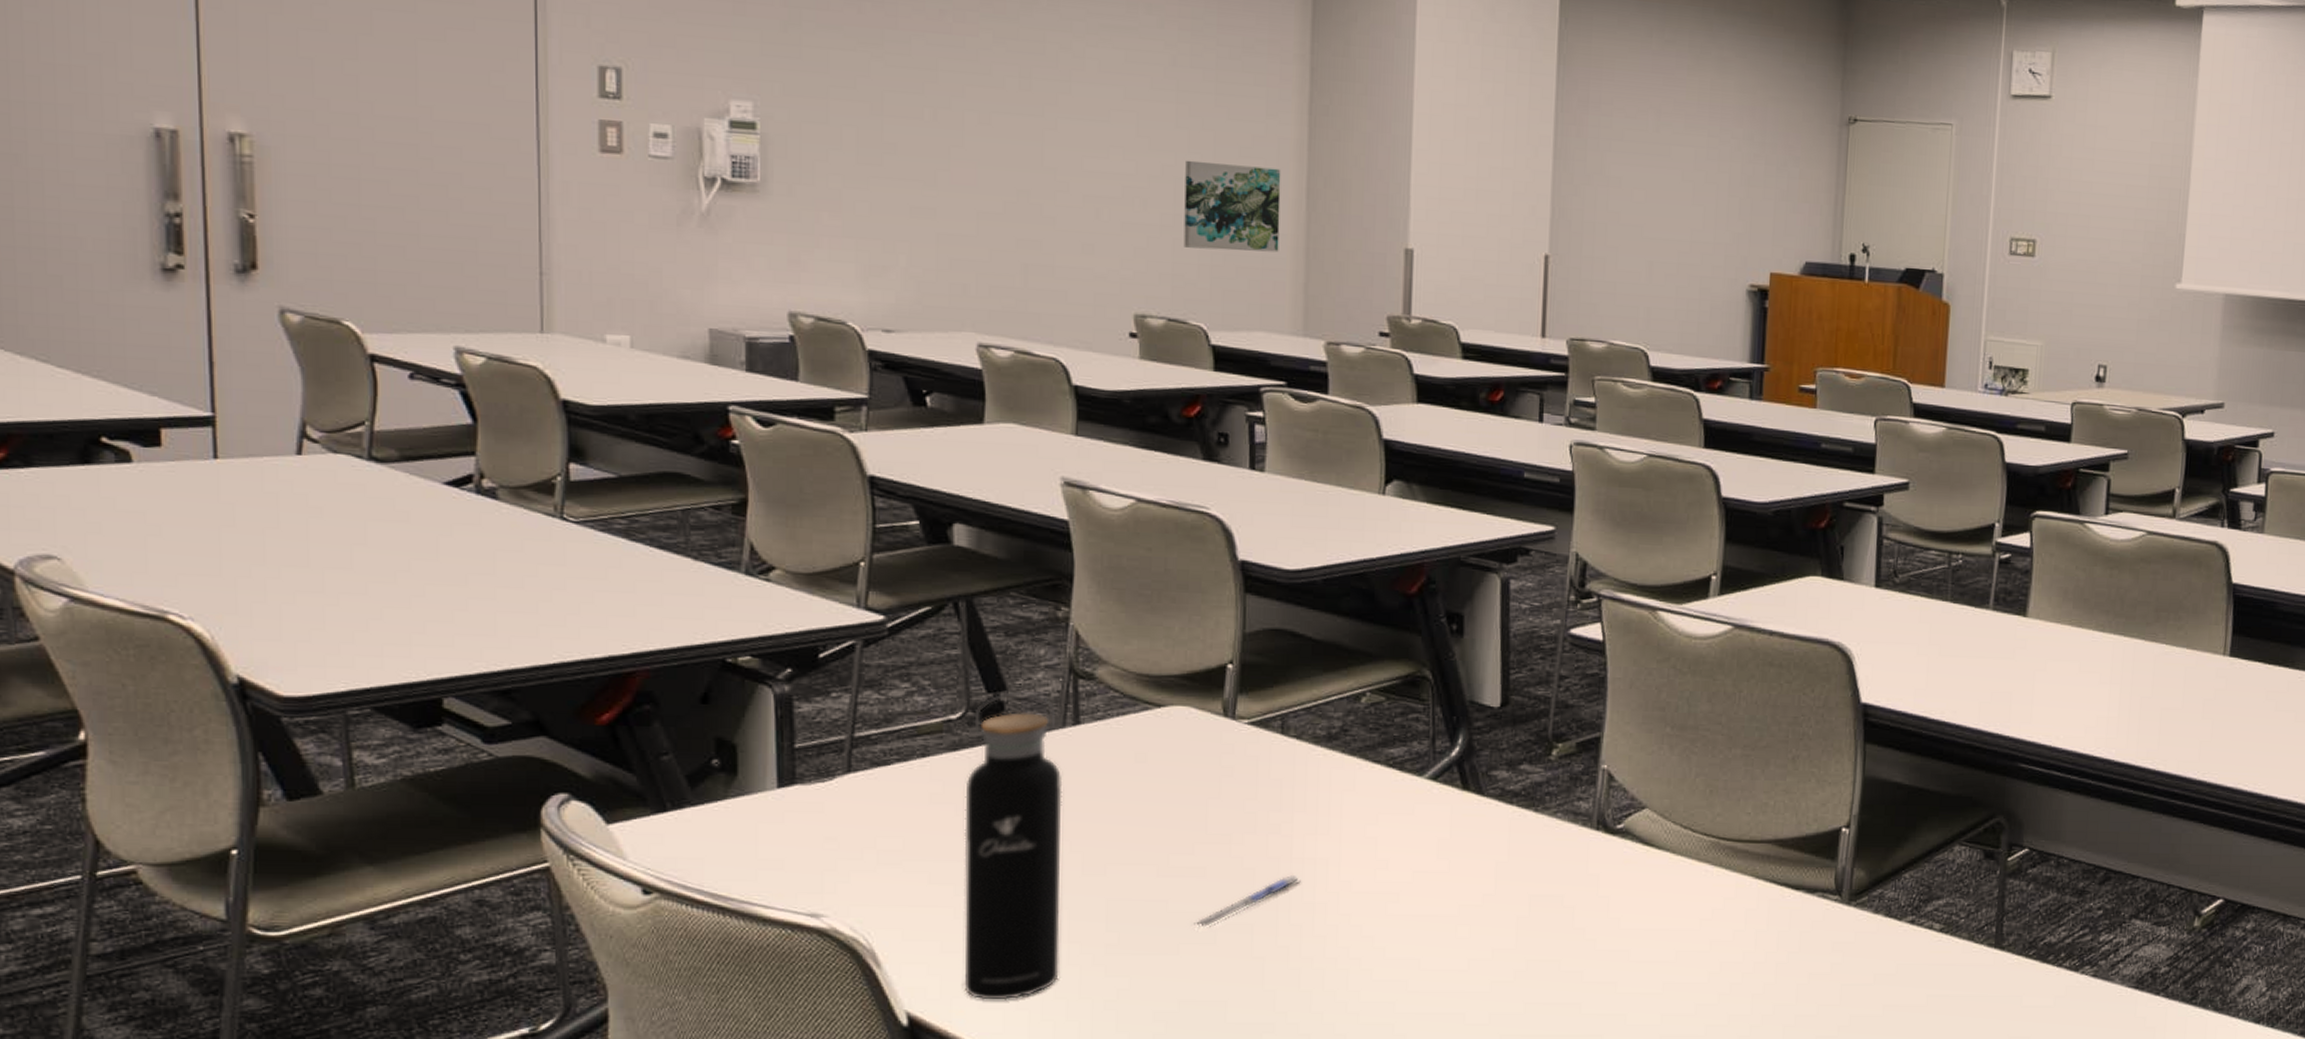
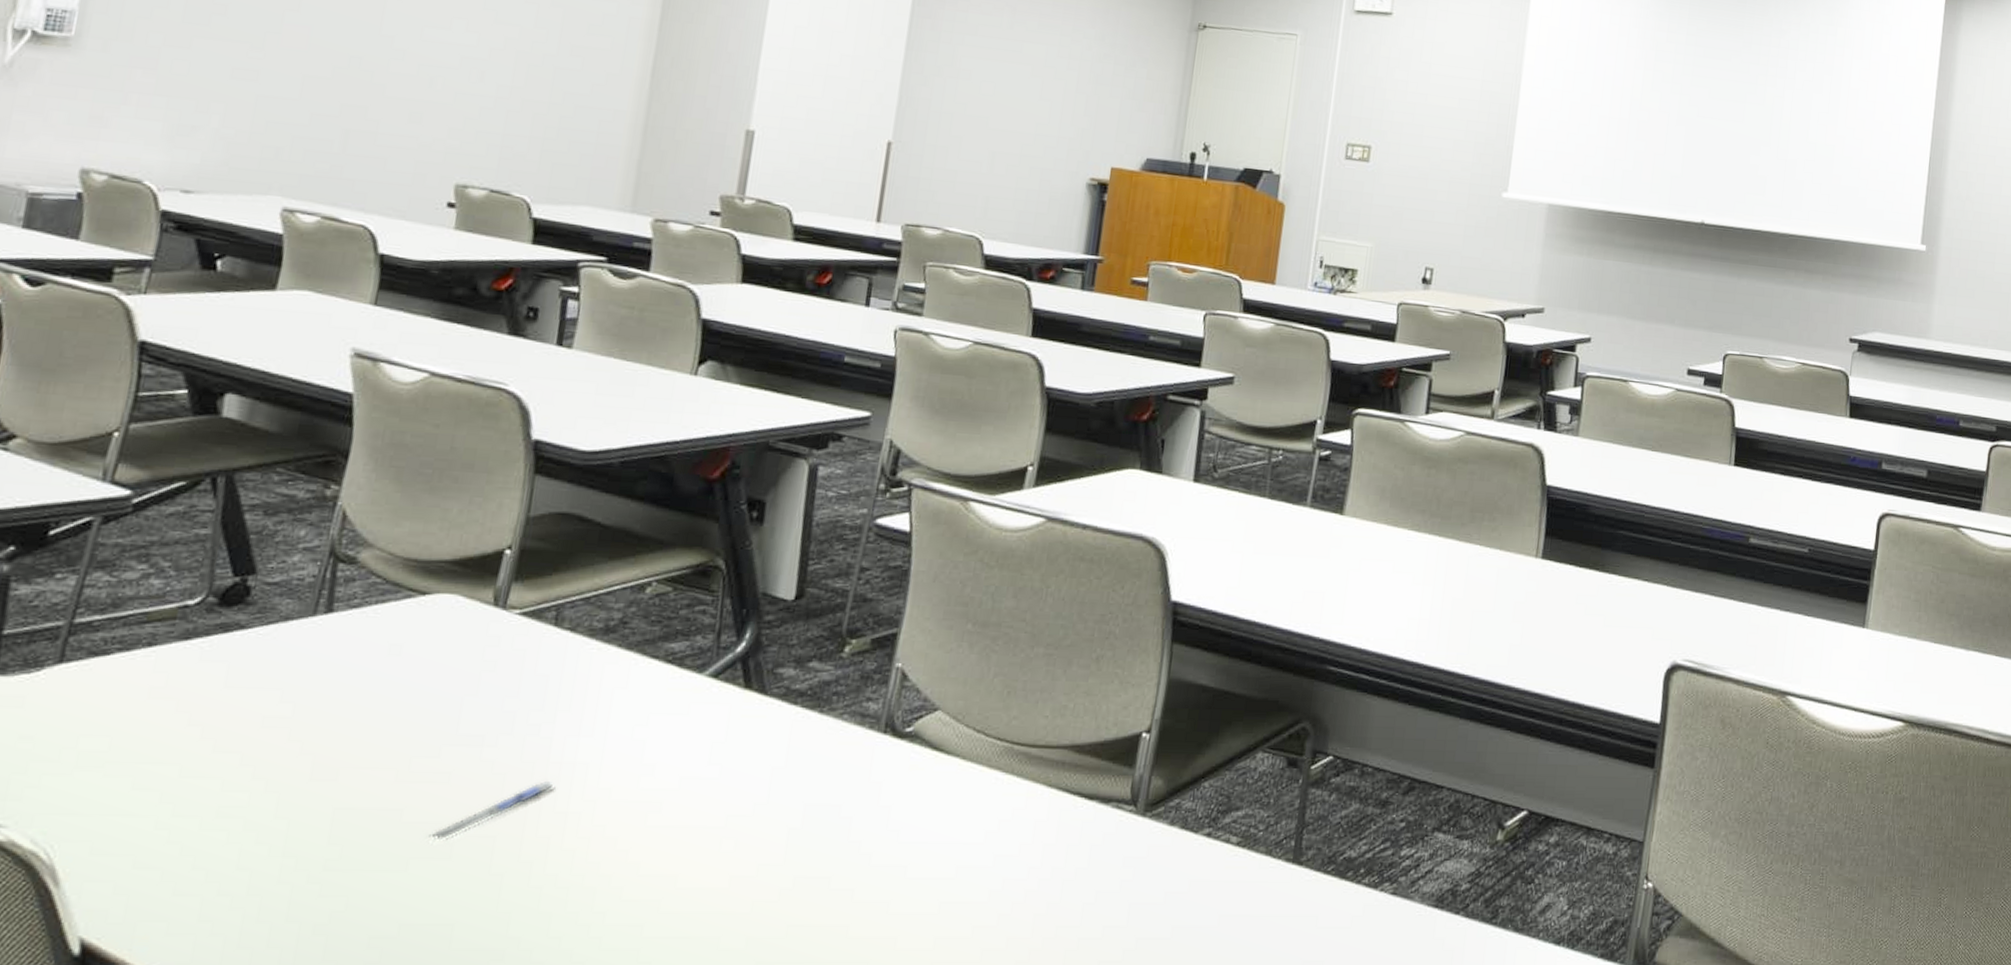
water bottle: present [964,692,1063,1000] -> none [154,576,307,924]
wall art: present [1183,160,1281,253] -> none [517,34,629,129]

